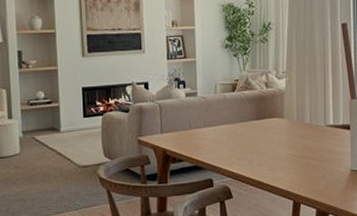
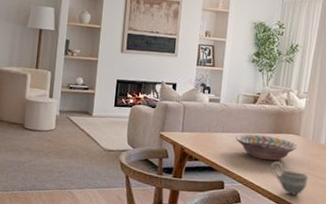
decorative bowl: none [218,123,283,149] -> present [235,134,298,161]
cup: none [258,149,298,181] -> present [270,161,309,196]

